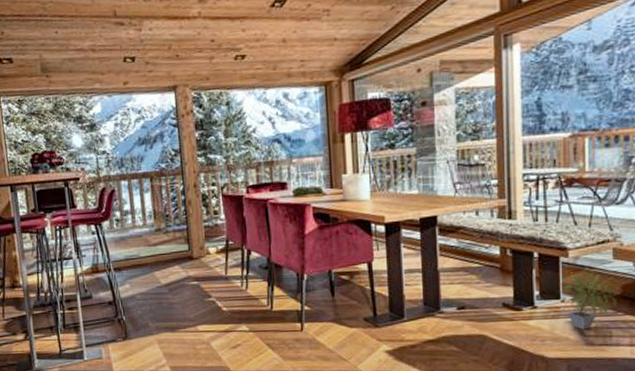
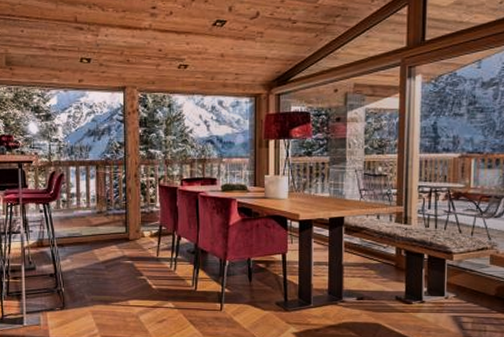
potted plant: present [560,269,617,330] -> none [445,271,492,324]

